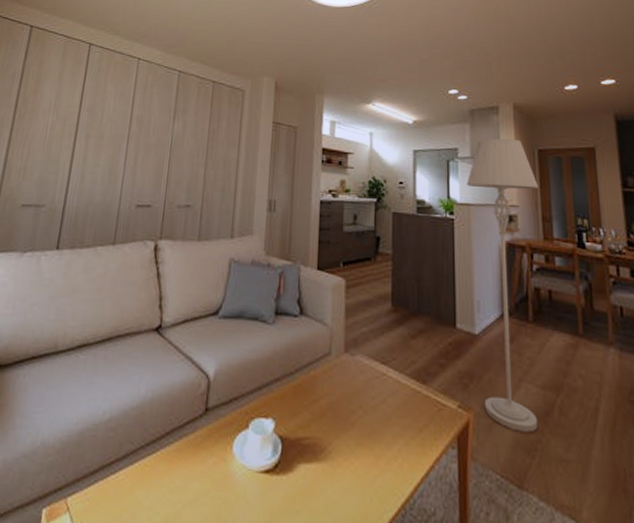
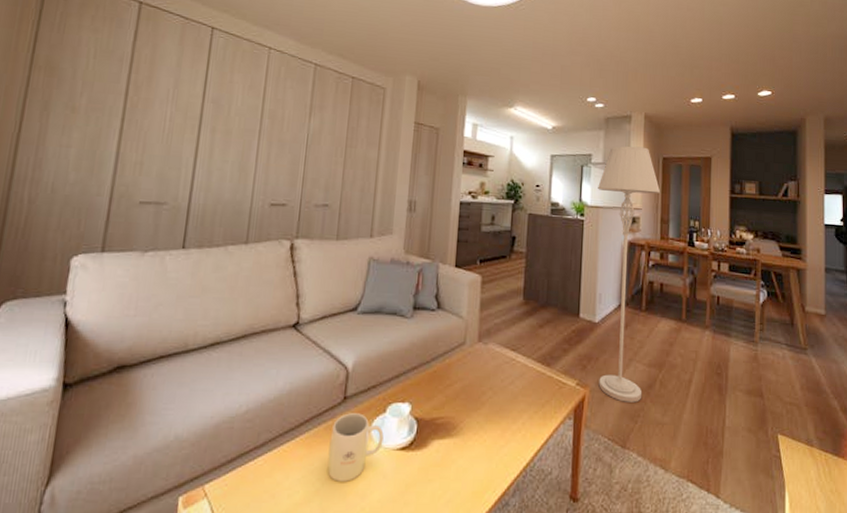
mug: none [188,427,247,506] -> present [327,413,384,482]

